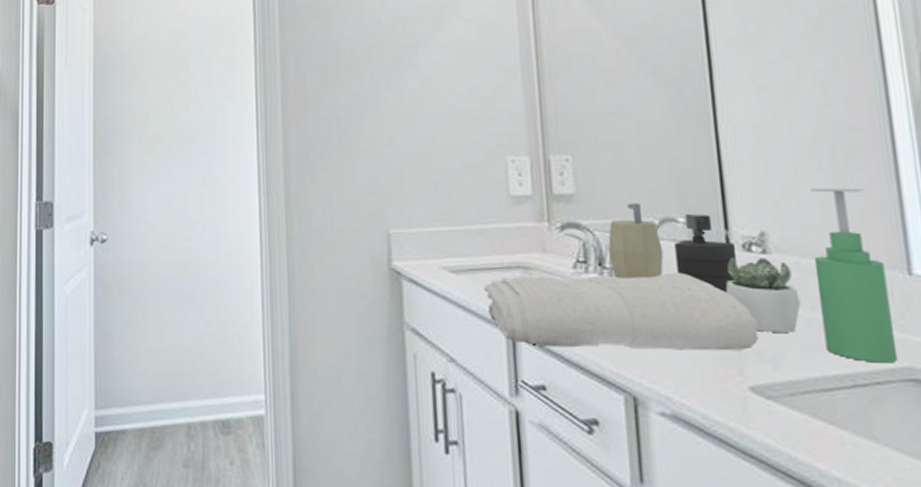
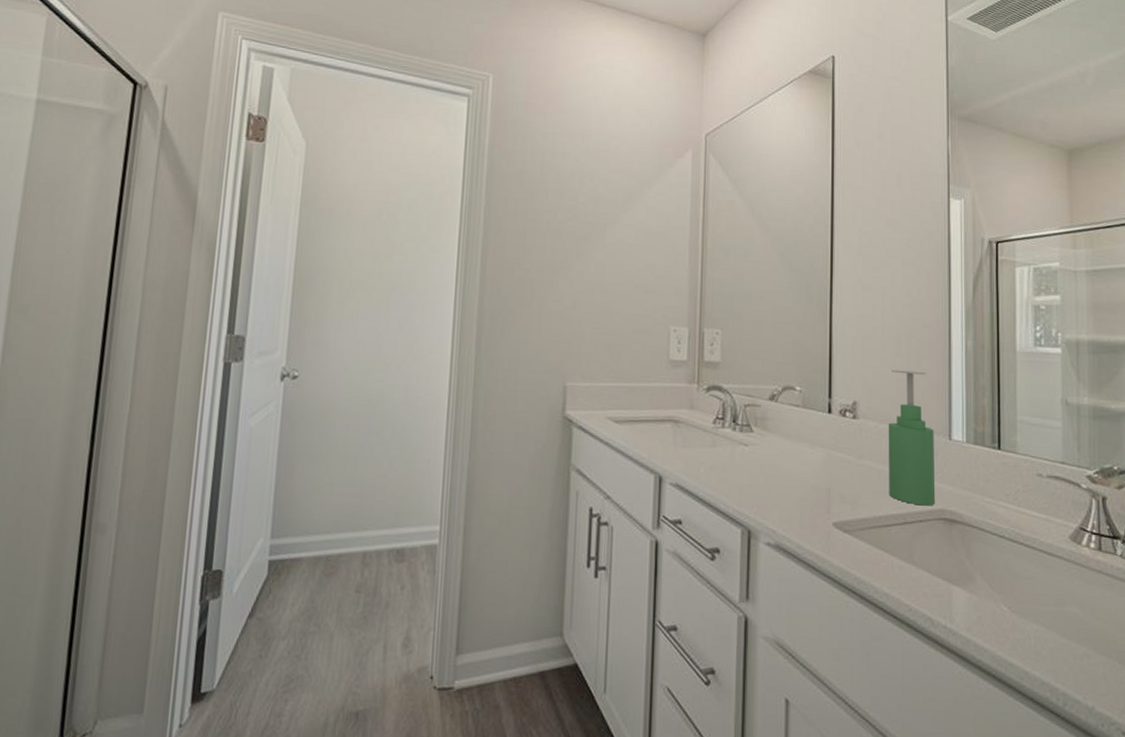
towel: present [484,272,759,351] -> none [641,428,845,494]
soap dispenser: present [608,203,664,279] -> none [742,372,782,435]
perfume bottle: present [674,213,737,293] -> none [791,383,835,449]
succulent plant: present [725,257,801,334] -> none [825,420,875,482]

